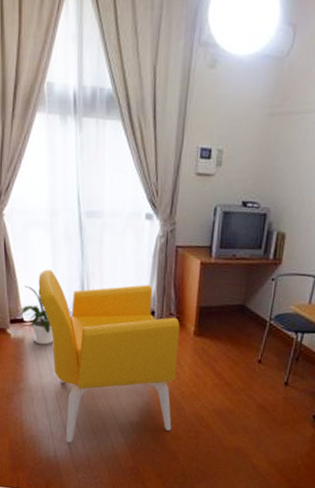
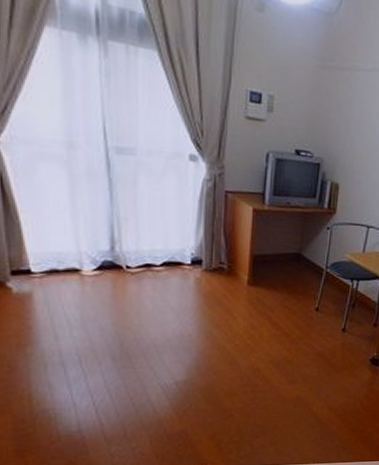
house plant: present [17,285,54,345] -> none [20,229,75,300]
armchair: present [38,269,180,443] -> none [51,211,232,413]

